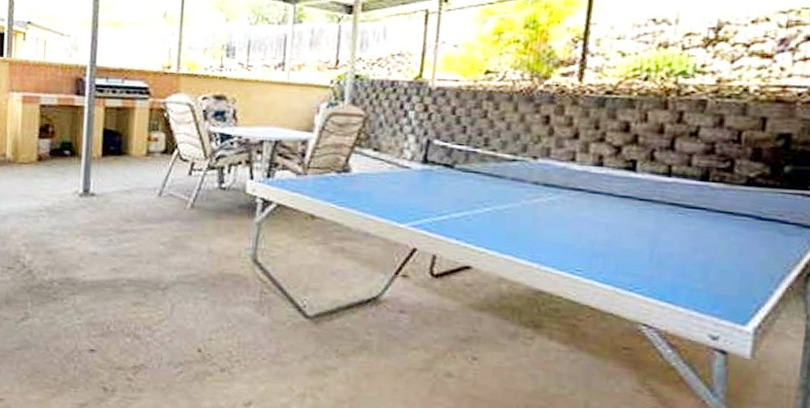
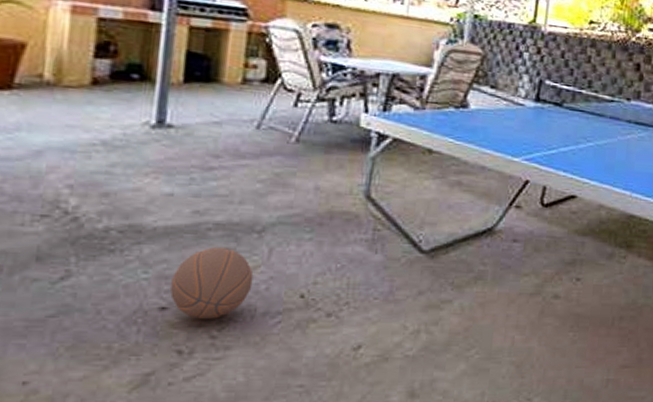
basketball: none [97,301,159,364] -> present [170,247,254,320]

